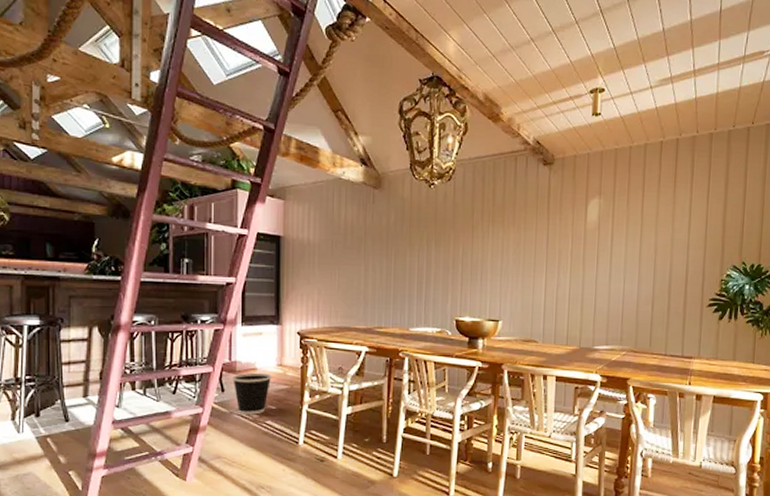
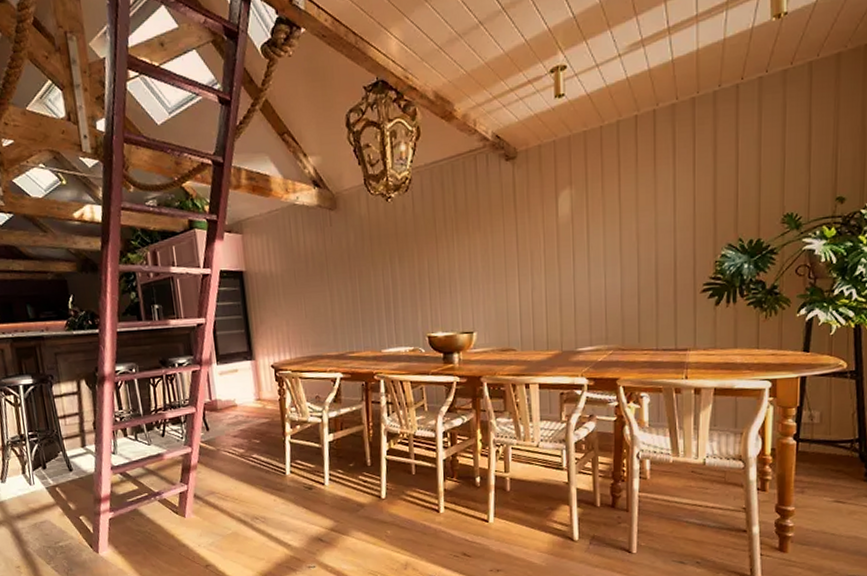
wastebasket: present [232,372,272,415] -> none [215,408,253,451]

